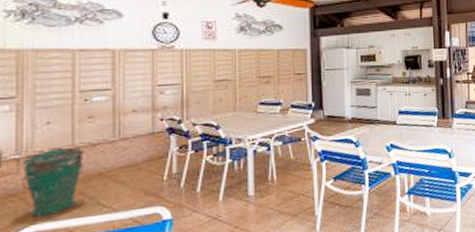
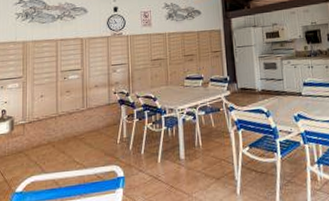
trash can: present [21,147,85,217] -> none [26,115,65,170]

